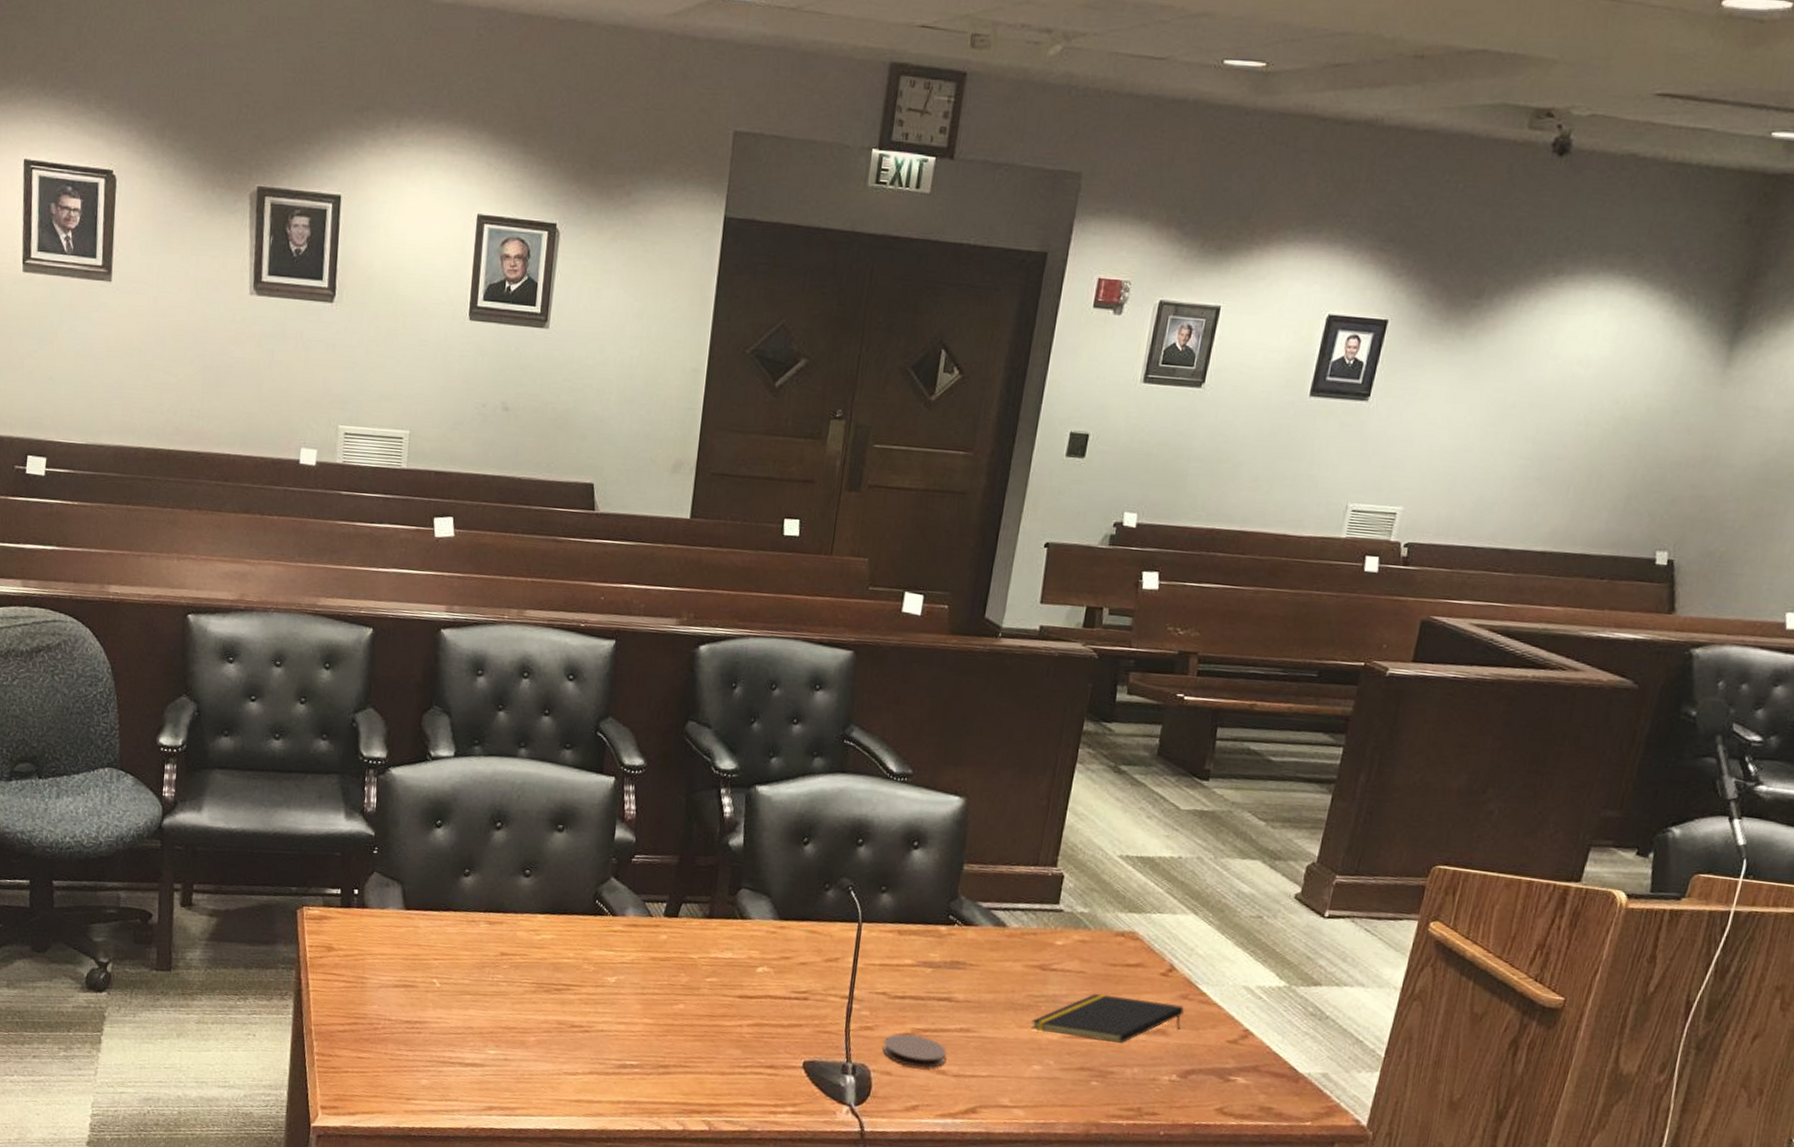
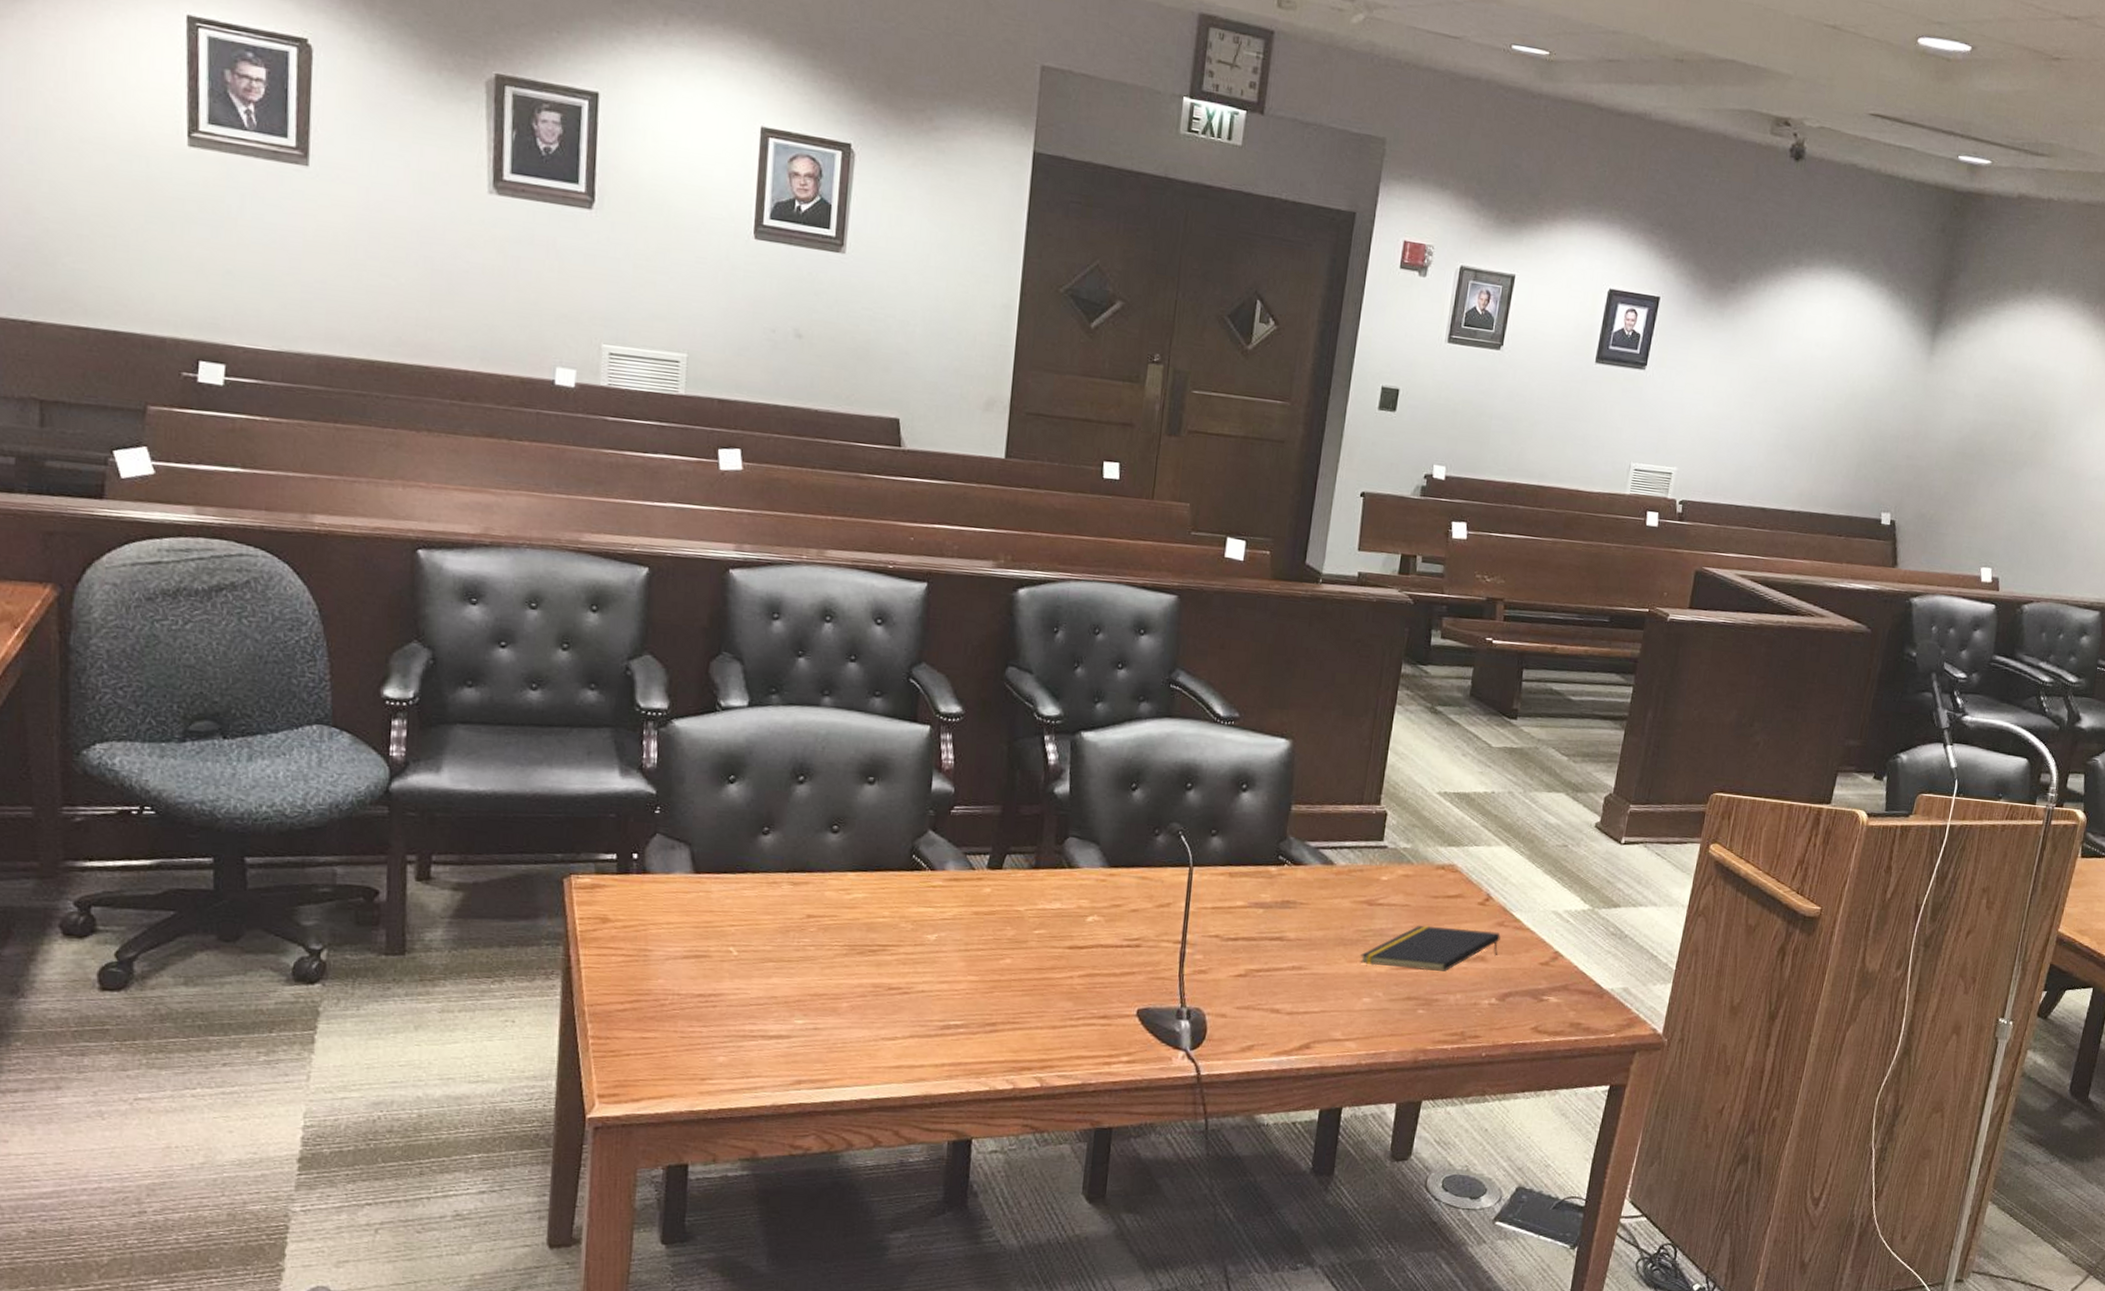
coaster: present [883,1033,947,1068] -> none [1217,975,1280,1008]

